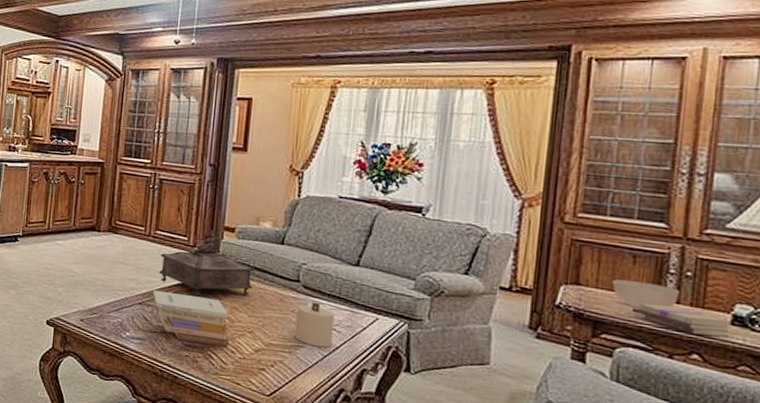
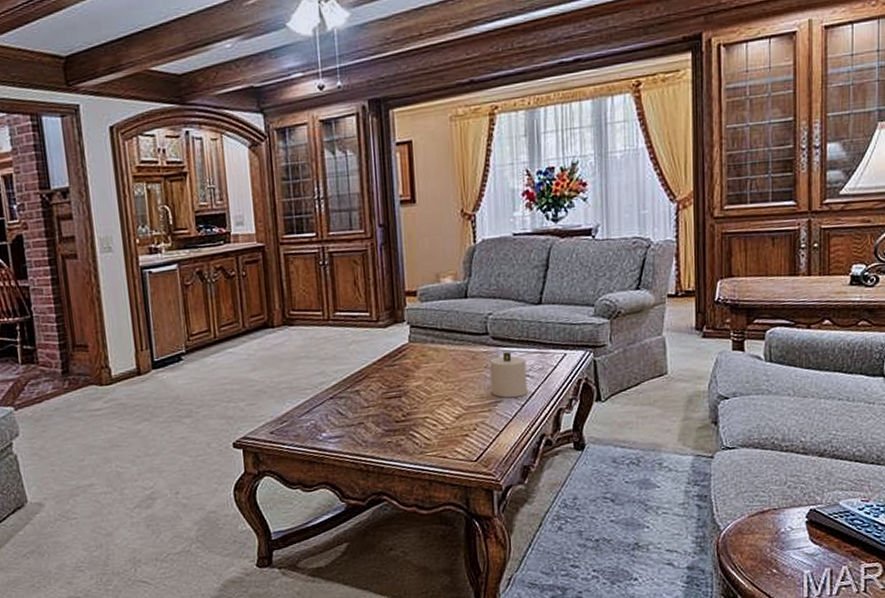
books: present [152,289,230,346] -> none [342,373,430,427]
decorative box: present [158,230,254,297] -> none [344,298,444,376]
bowl: present [612,279,680,308] -> none [758,261,810,288]
books: present [631,302,731,338] -> none [775,278,850,302]

